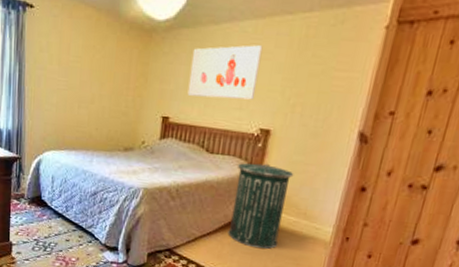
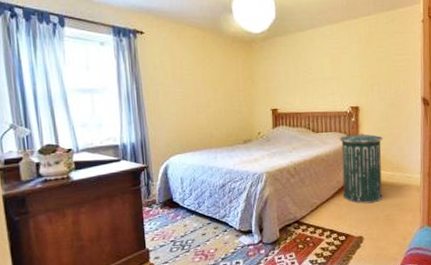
wall art: present [187,45,263,100] -> none [287,44,342,89]

